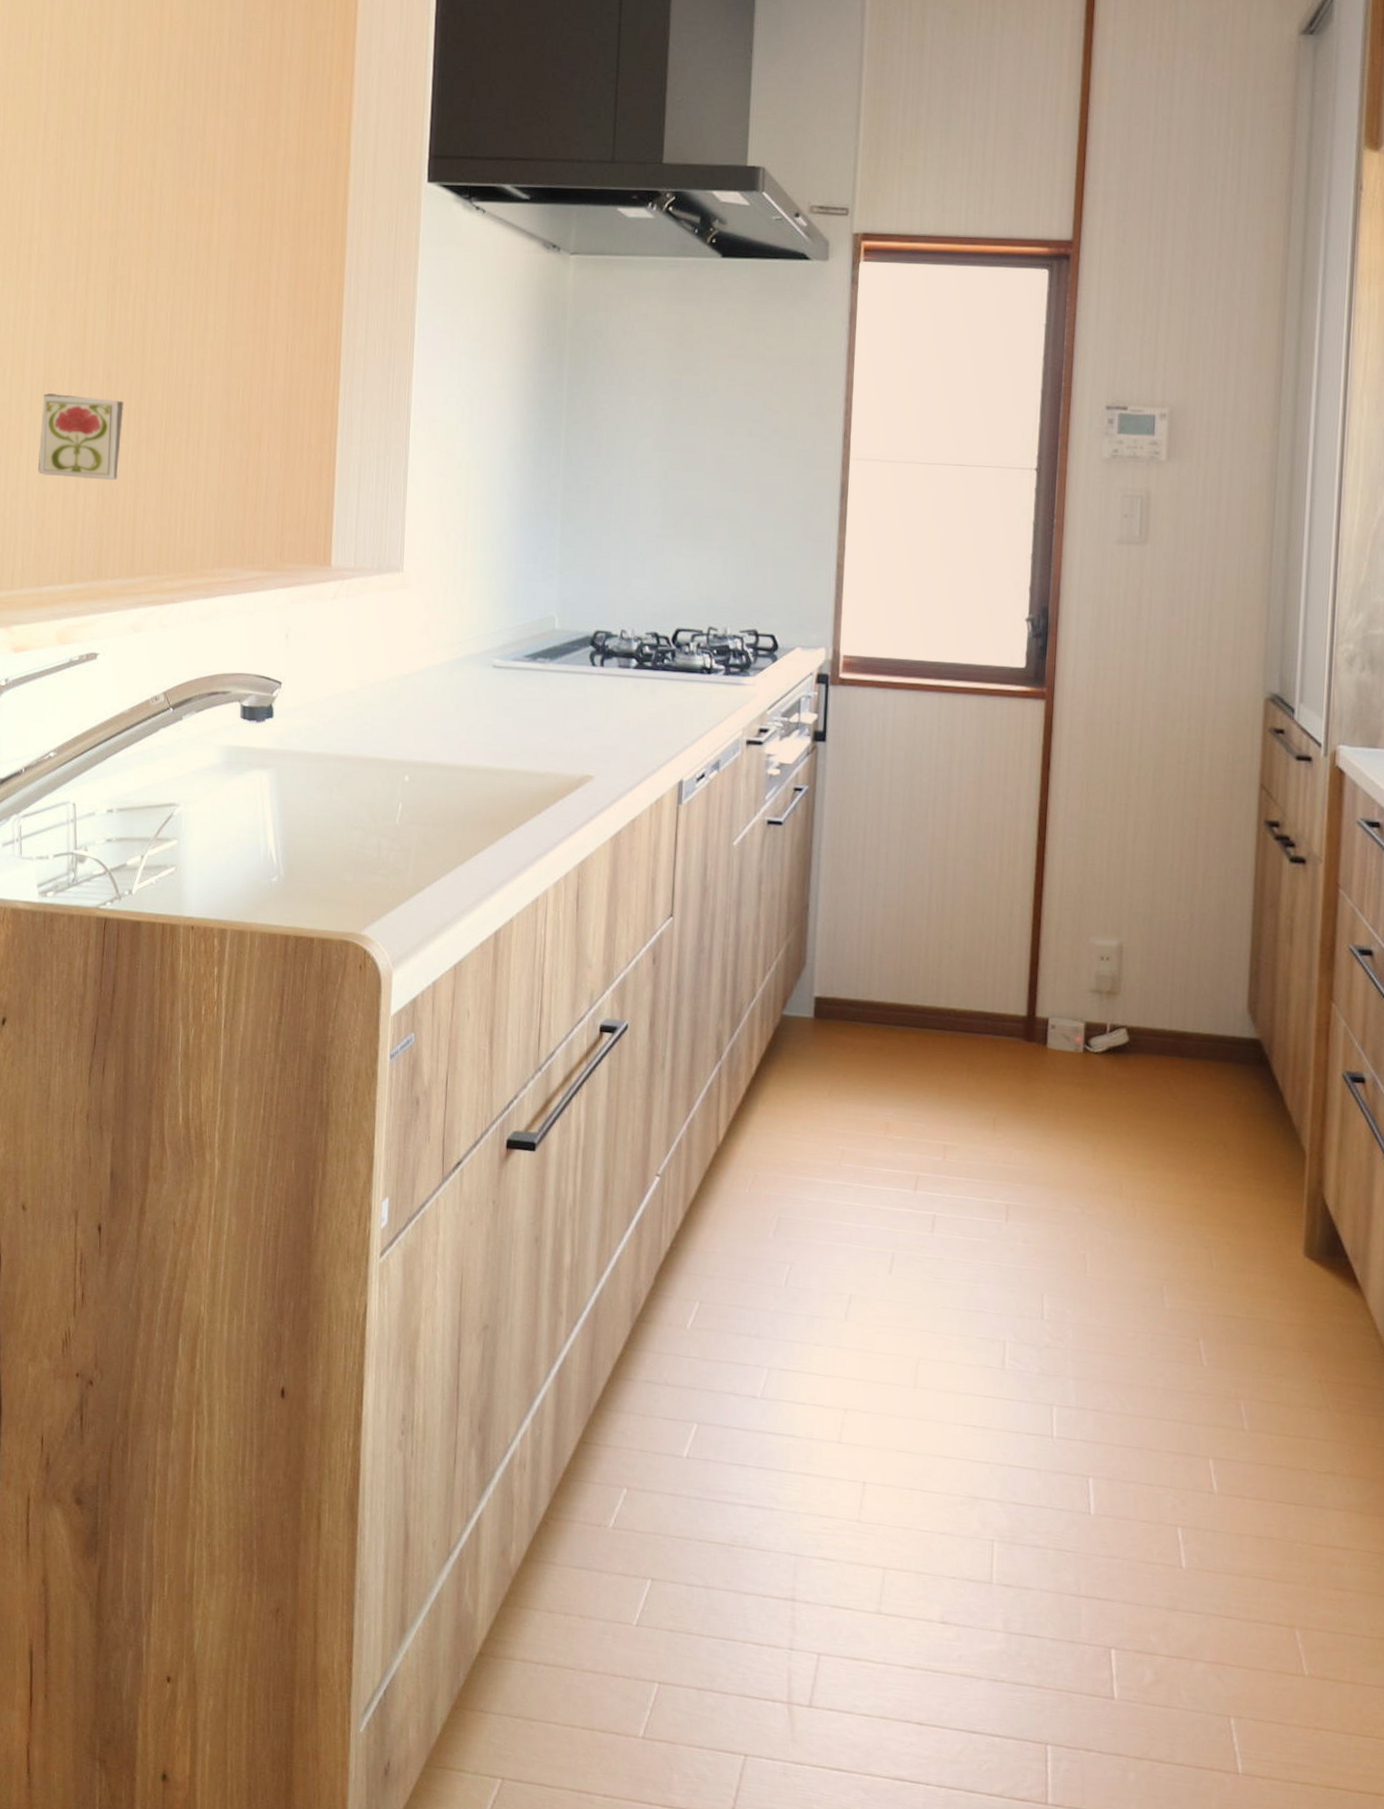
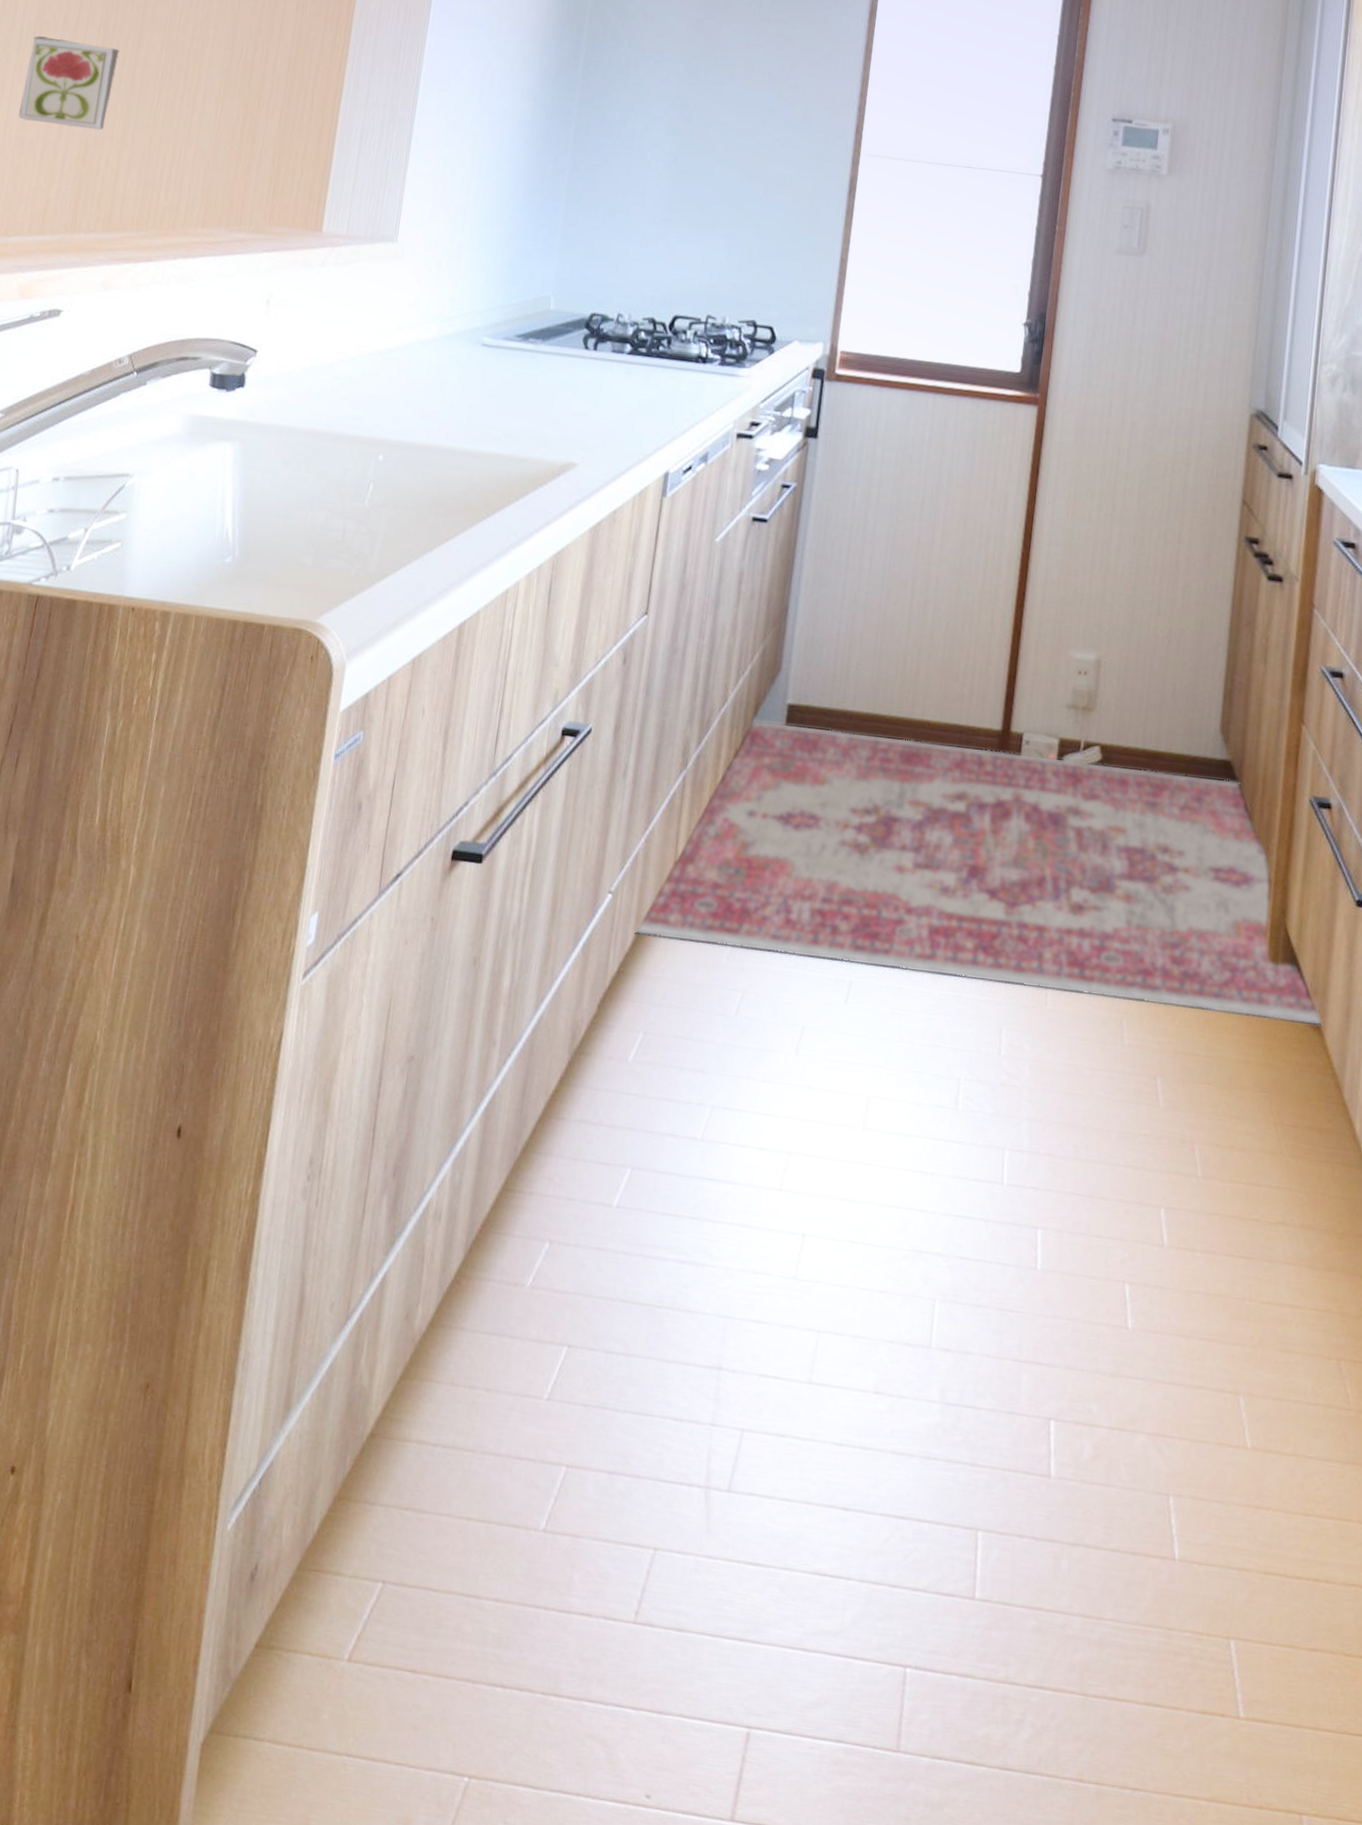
rug: none [683,1012,1365,1290] -> present [634,720,1323,1026]

